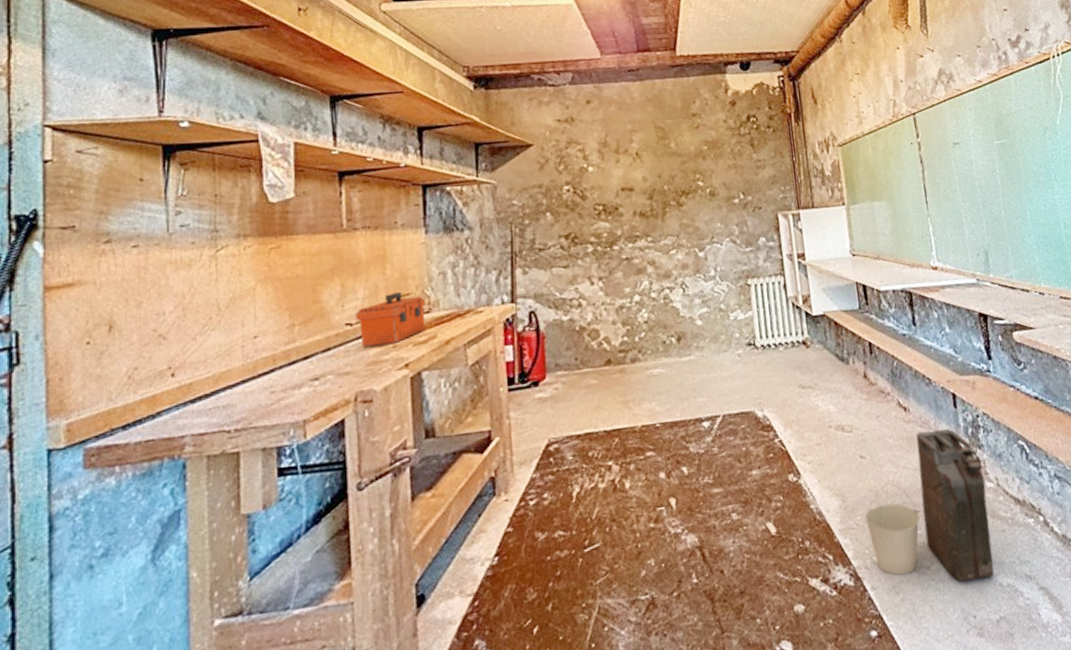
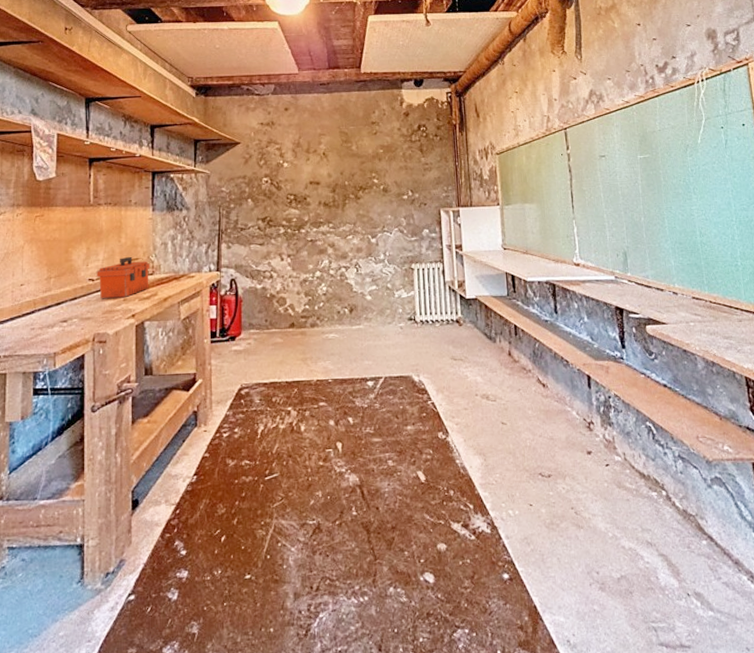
bucket: present [865,483,920,575] -> none [503,448,552,528]
jerry can: present [916,428,994,582] -> none [552,405,618,541]

